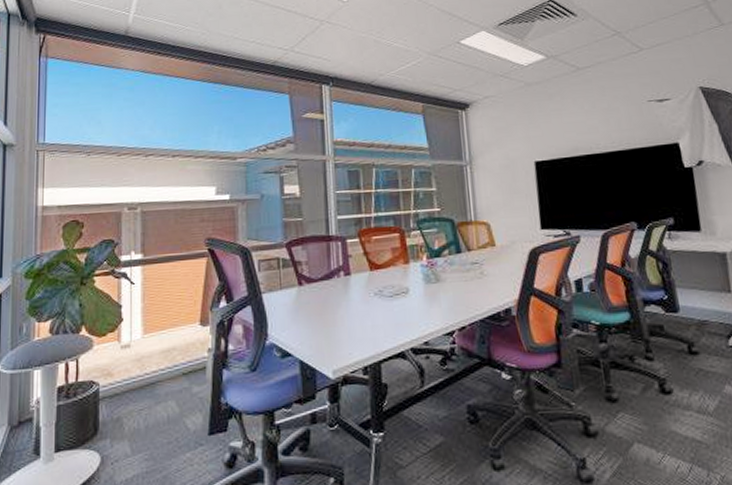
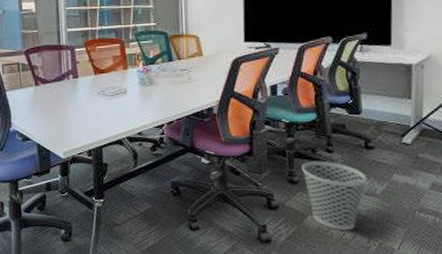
wastebasket: none [620,371,697,462] -> present [302,160,367,231]

